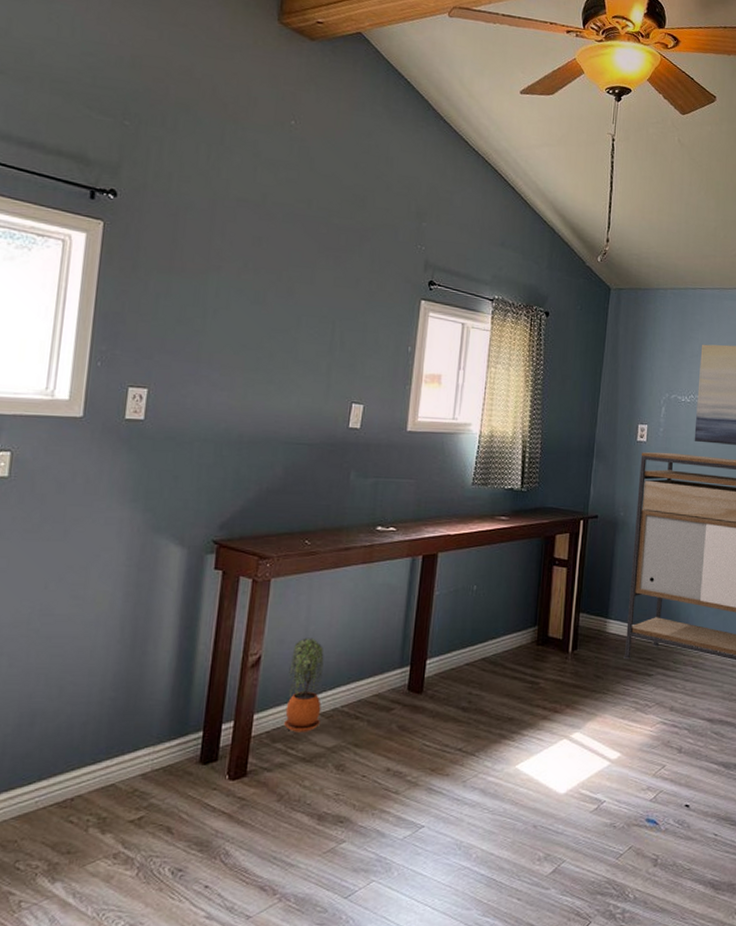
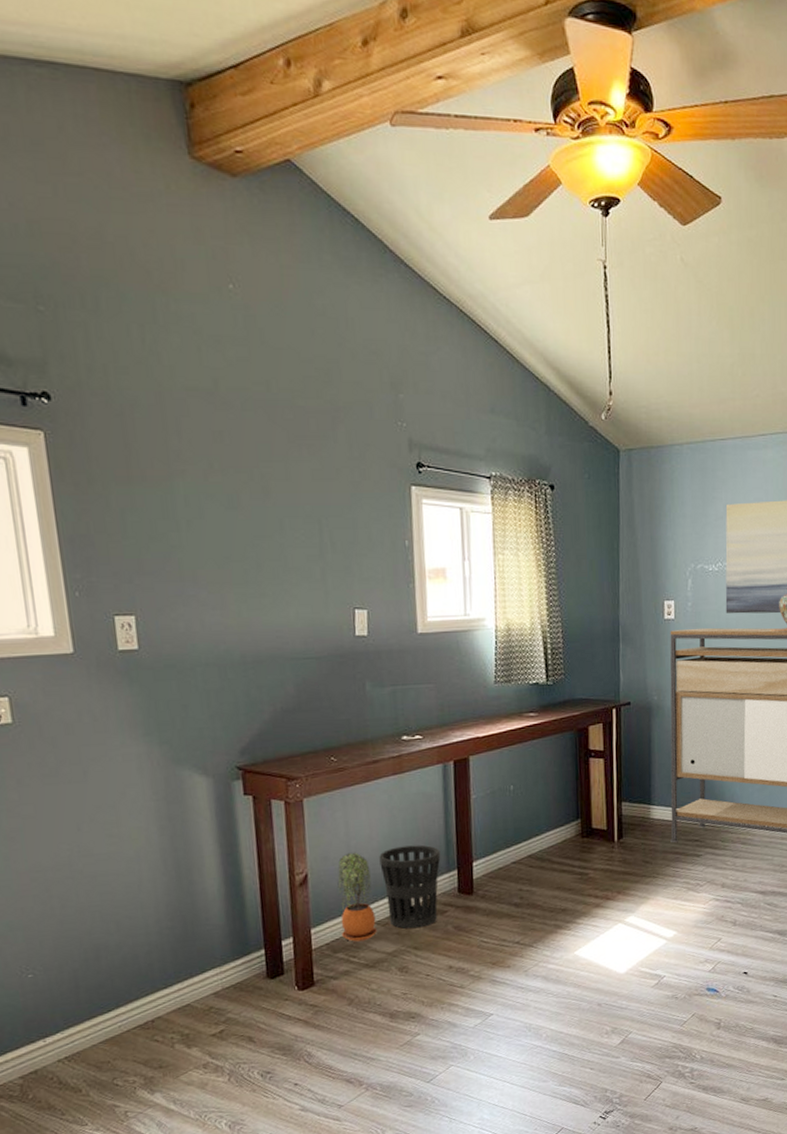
wastebasket: none [334,636,396,724] -> present [379,844,441,929]

